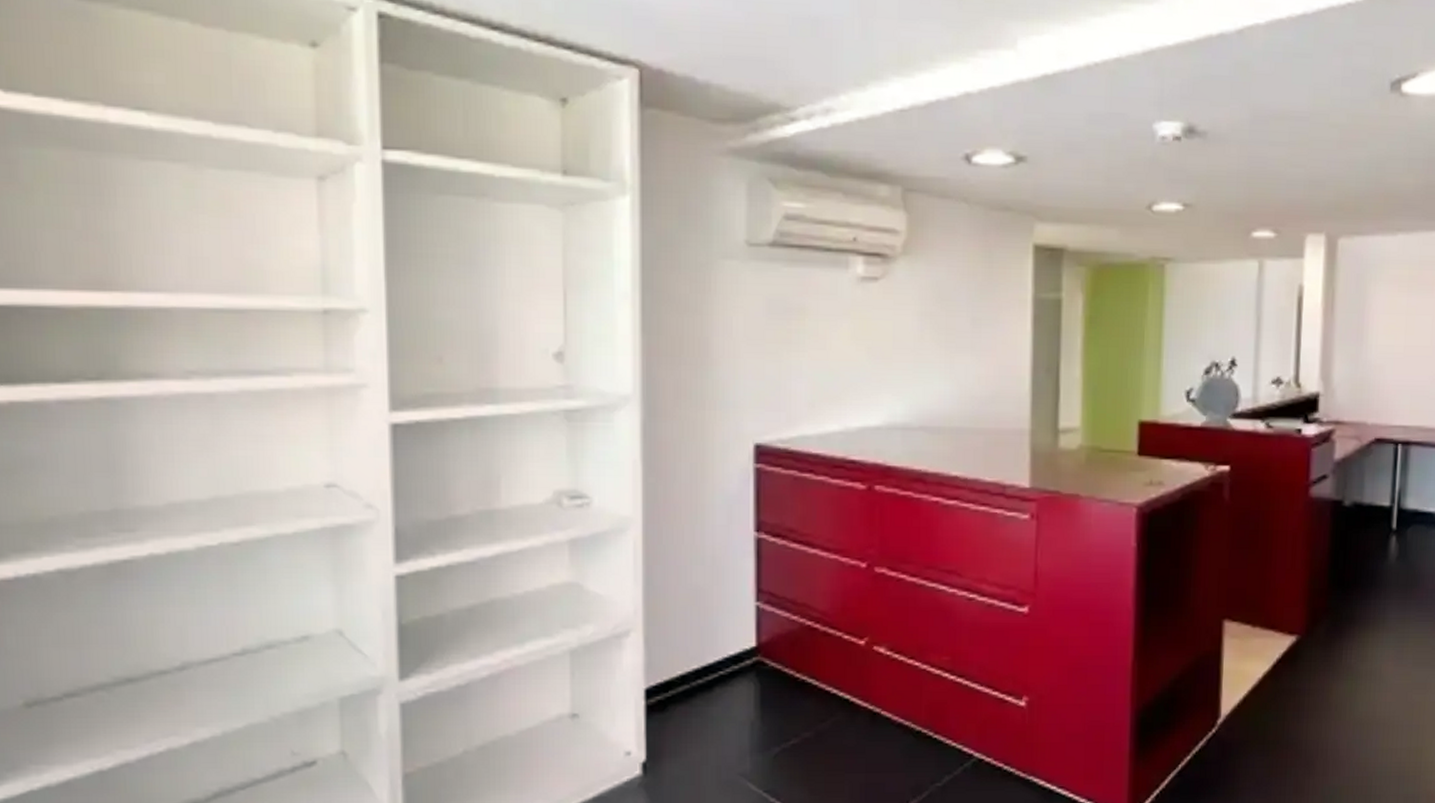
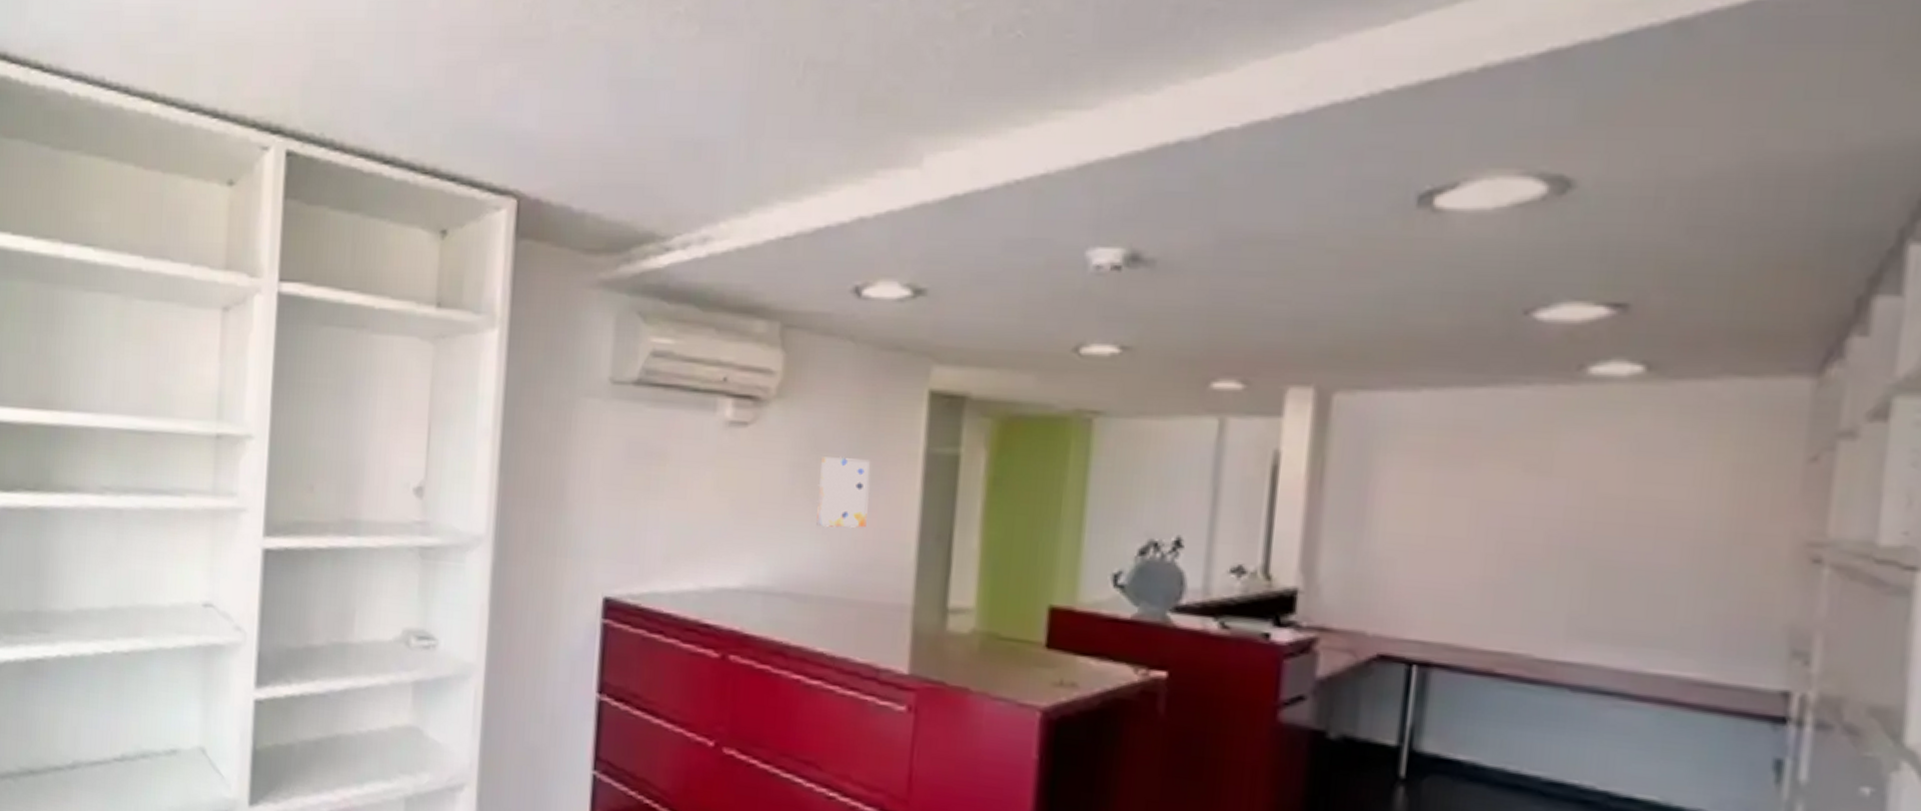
wall art: none [943,304,988,368] -> present [816,456,871,529]

